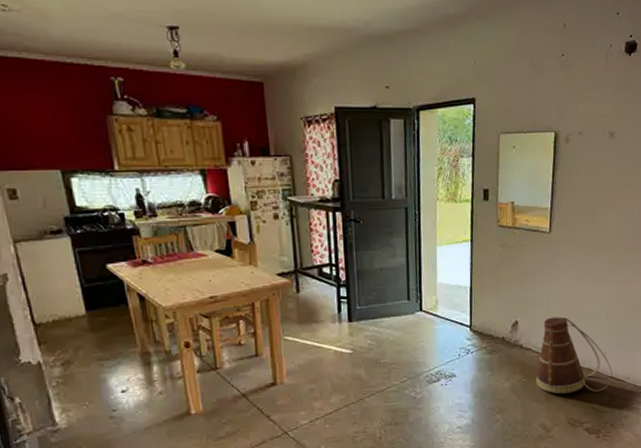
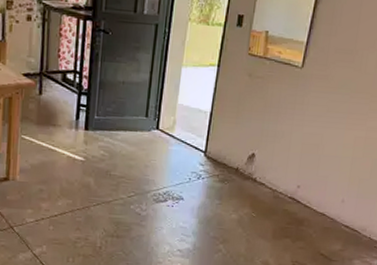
basket: present [536,316,613,394] -> none [265,155,349,239]

